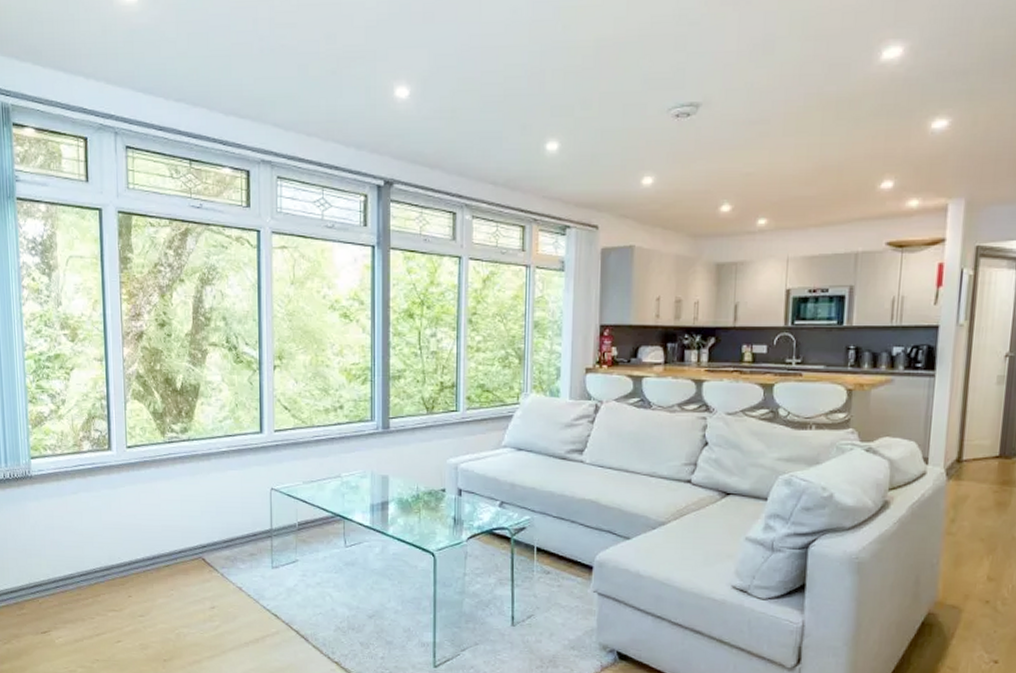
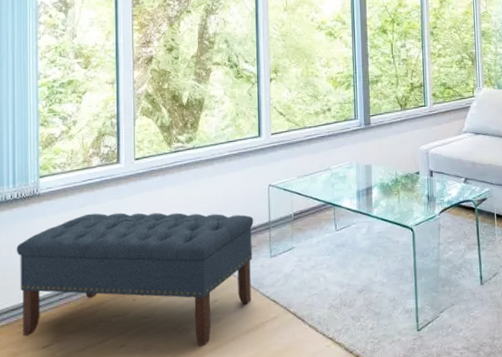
bench: none [11,501,254,652] -> present [16,212,254,346]

